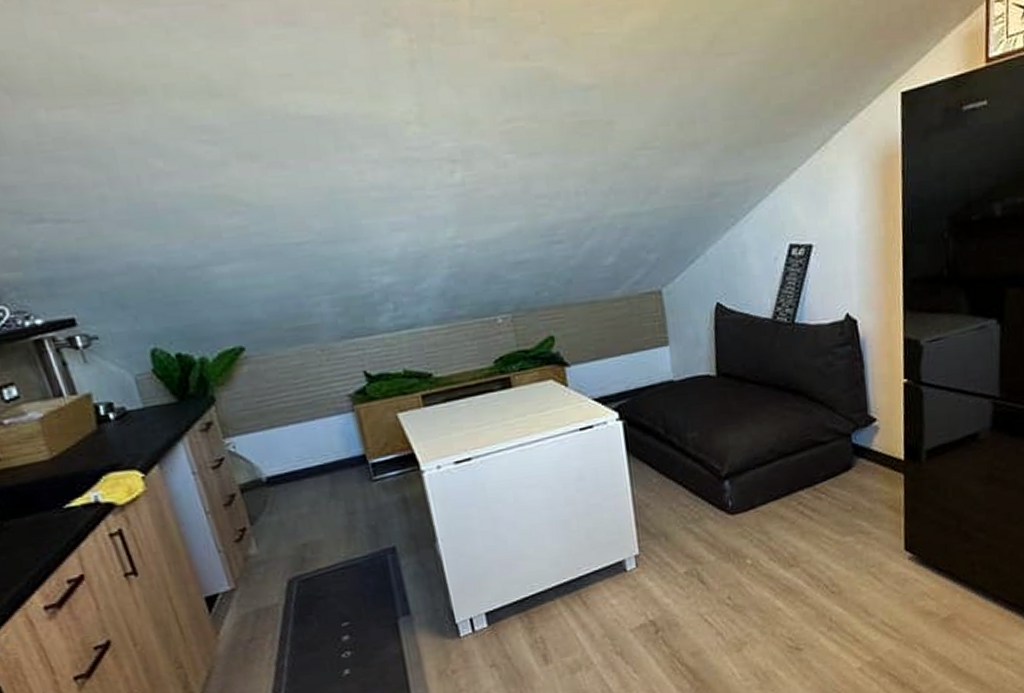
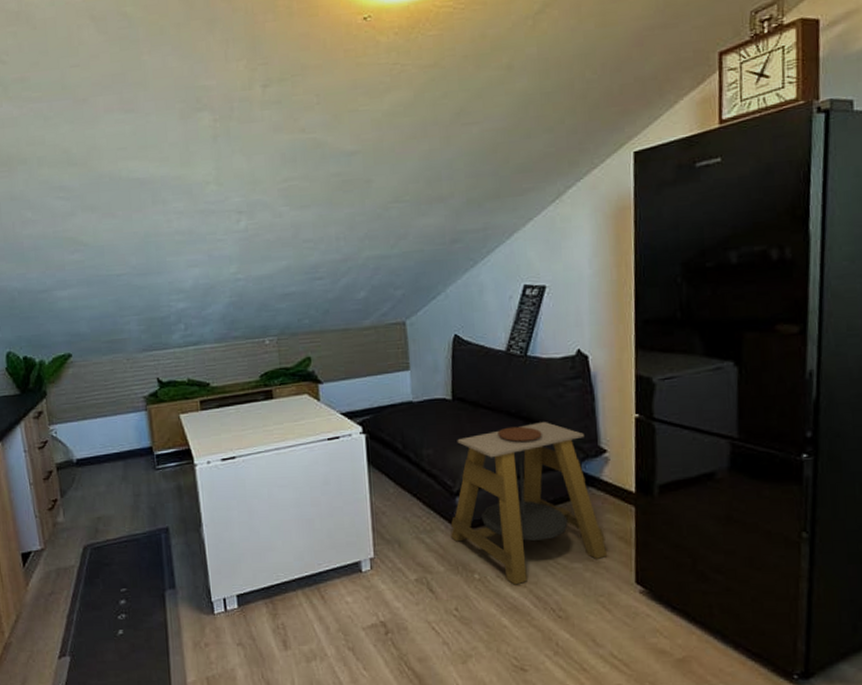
side table: none [719,393,878,566] -> present [450,422,608,585]

